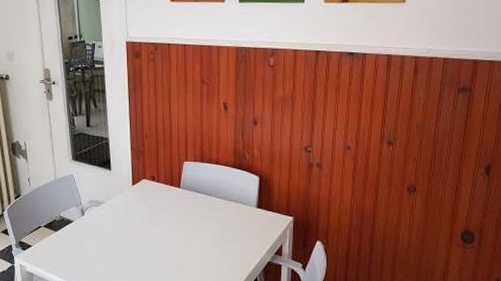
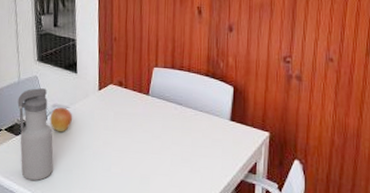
water bottle: none [55,186,92,272] -> present [17,88,53,181]
apple: none [87,203,109,226] -> present [50,107,73,133]

